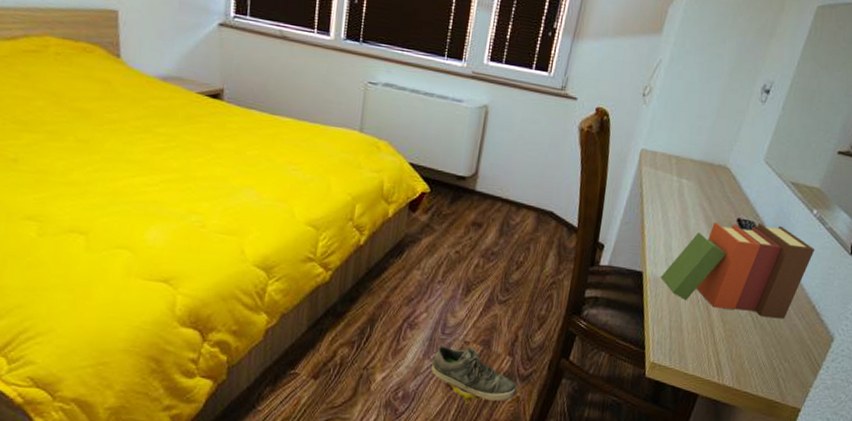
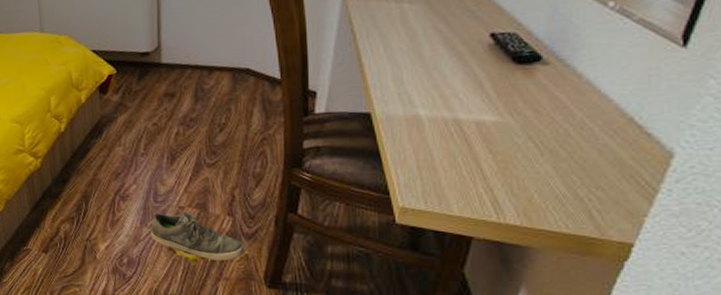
books: present [660,221,815,319] -> none [394,31,621,141]

